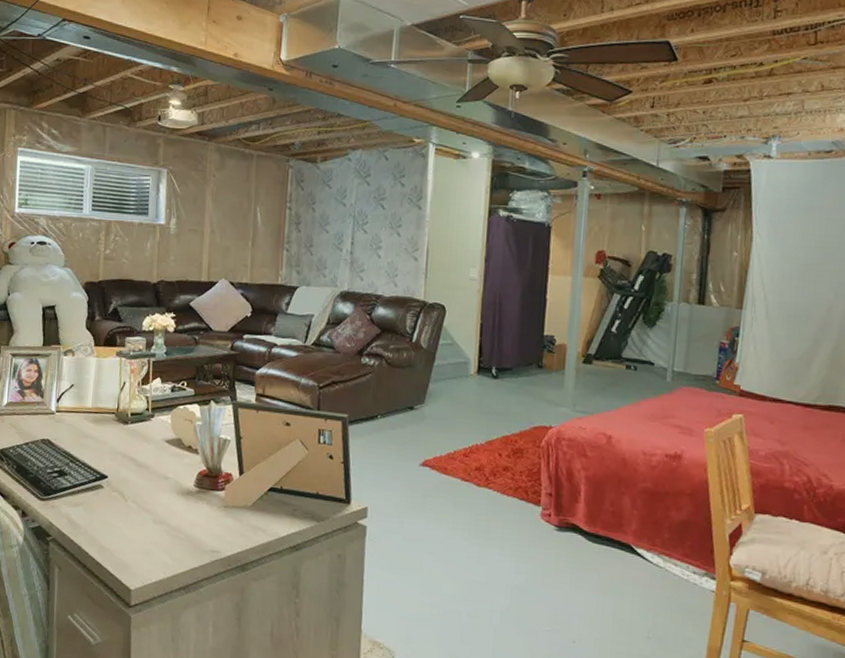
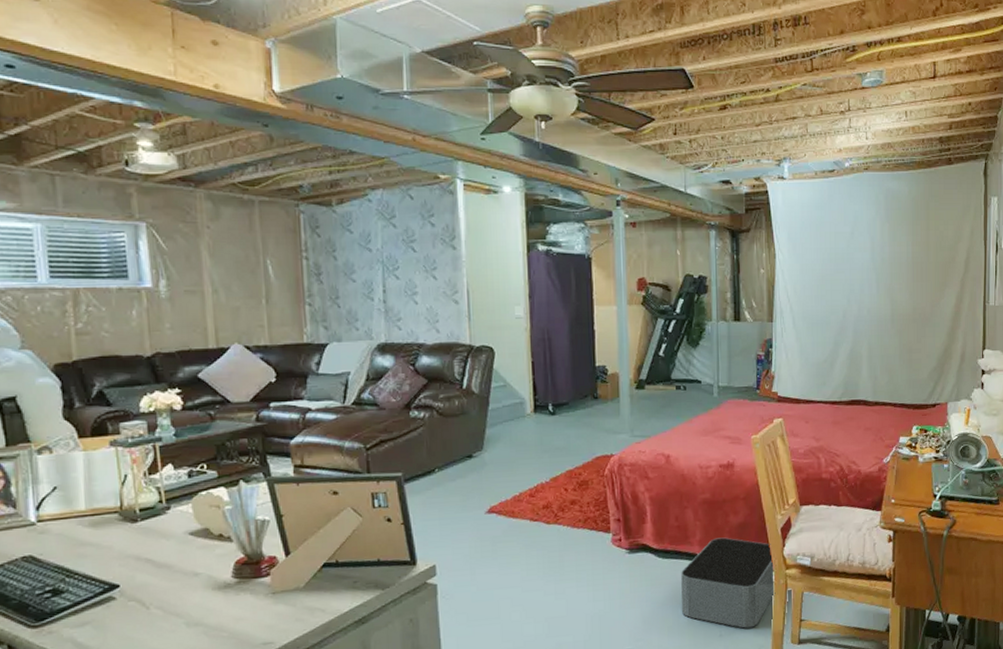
storage bin: none [608,531,716,637] -> present [681,537,776,629]

